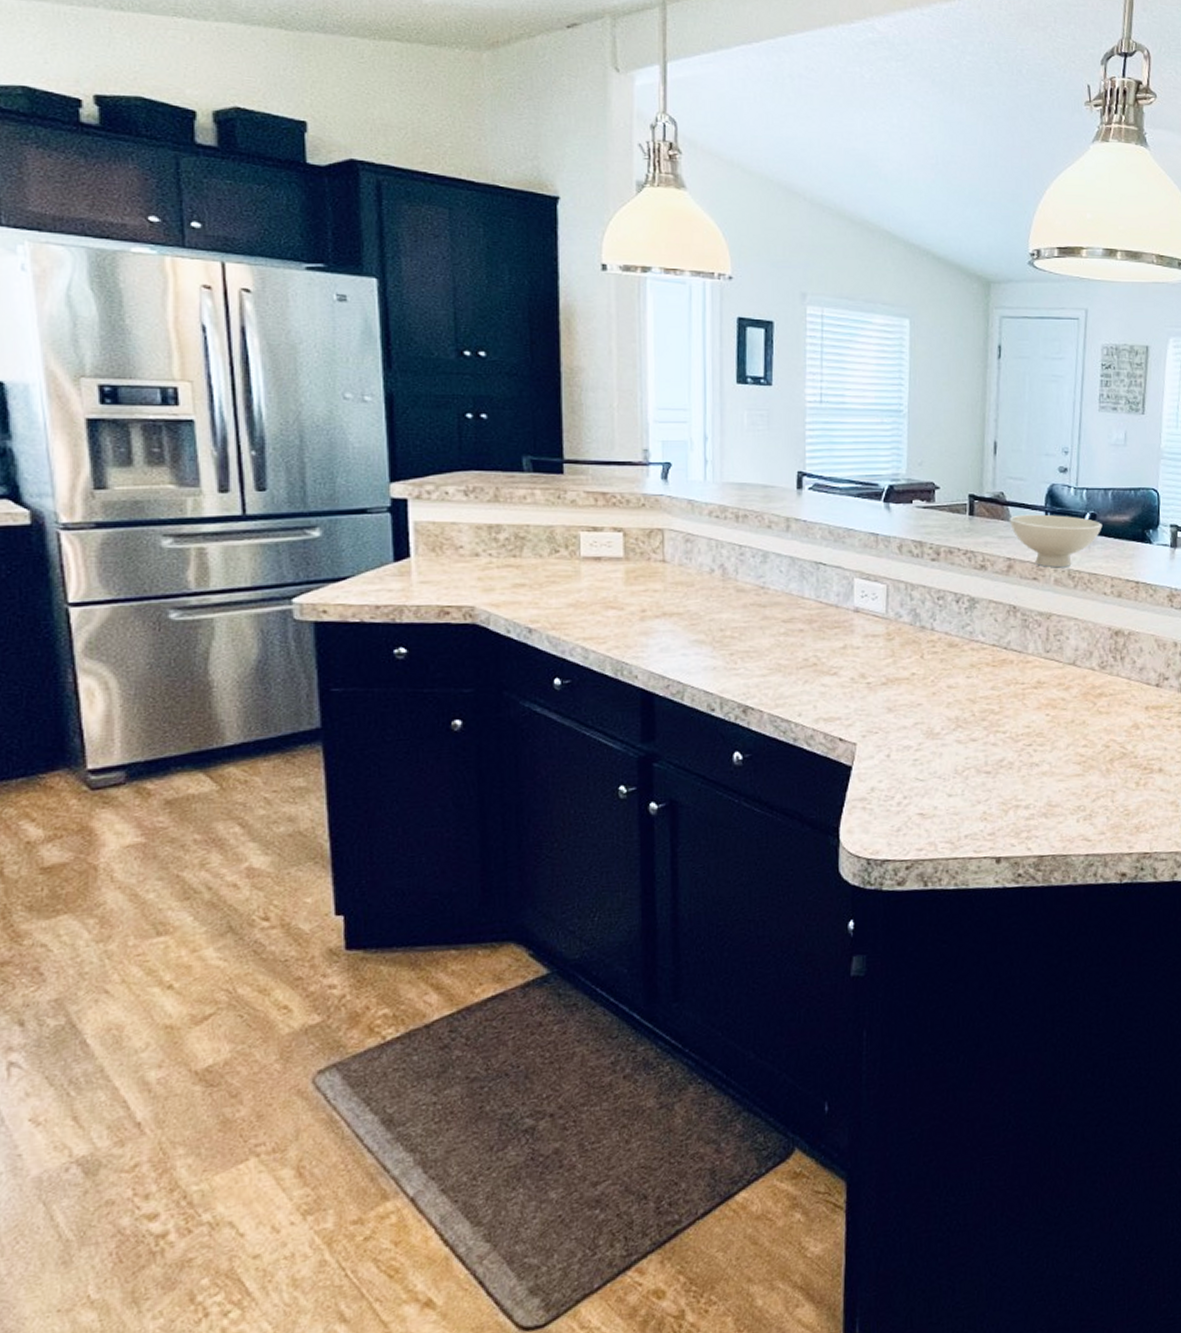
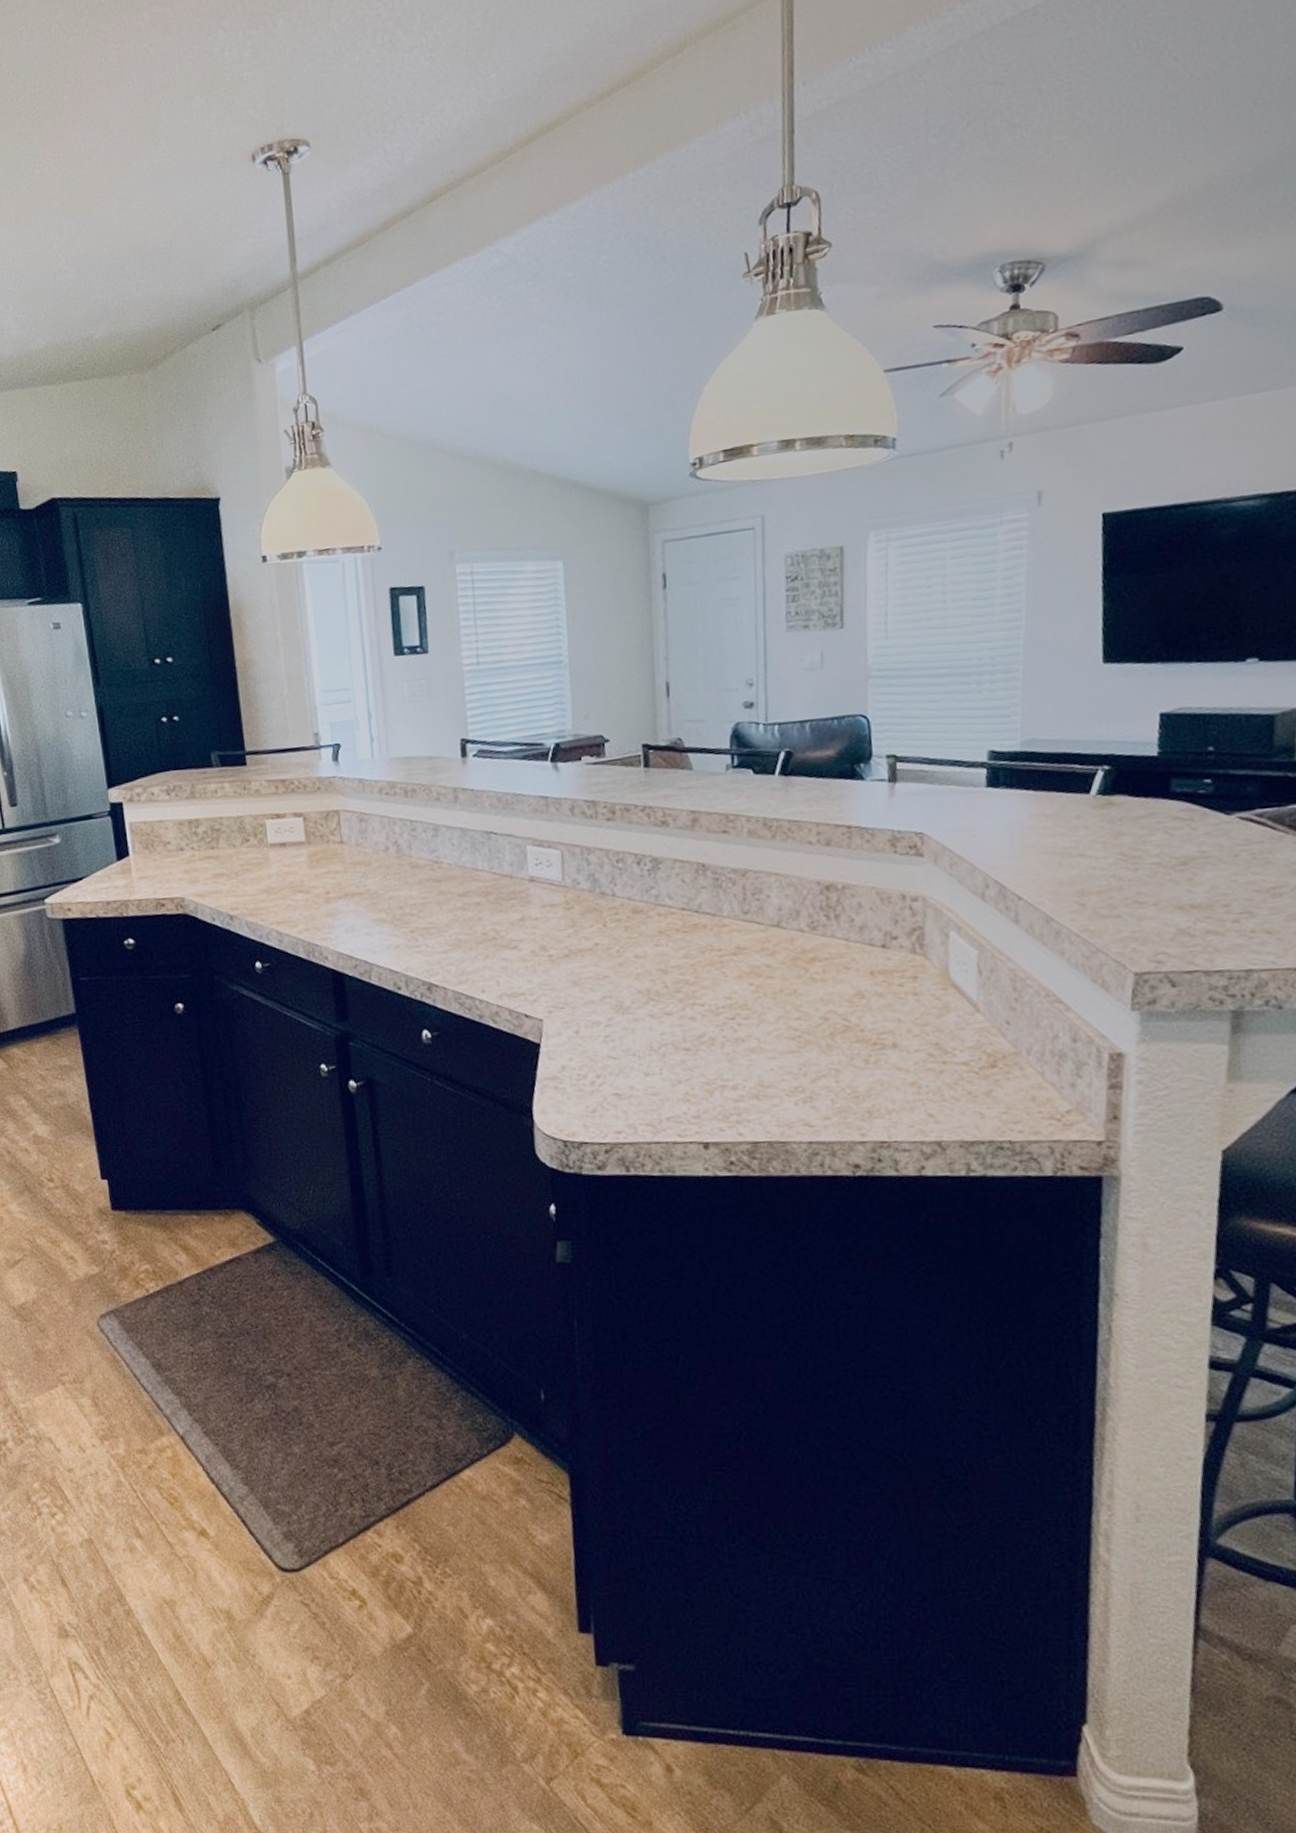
bowl: present [1009,514,1103,568] -> none [689,757,801,818]

